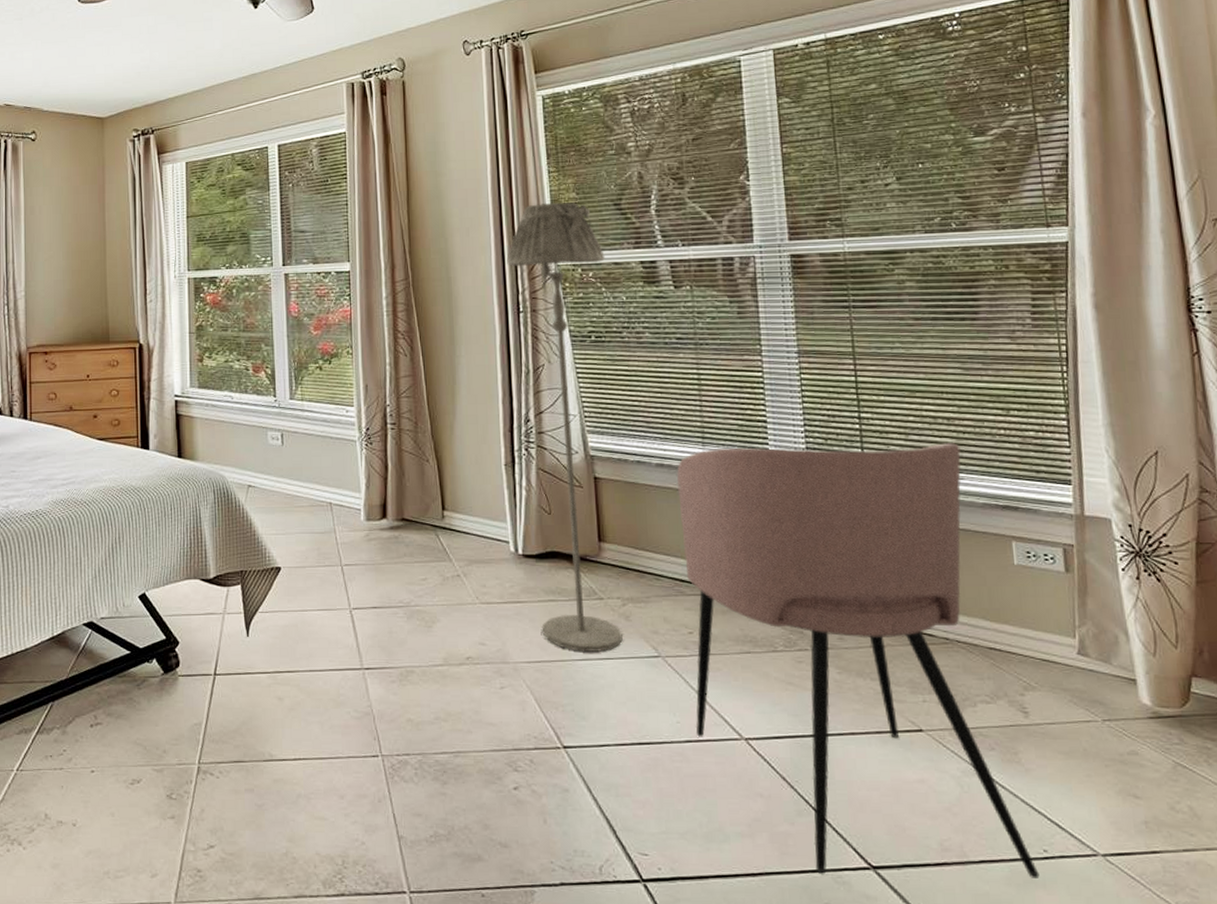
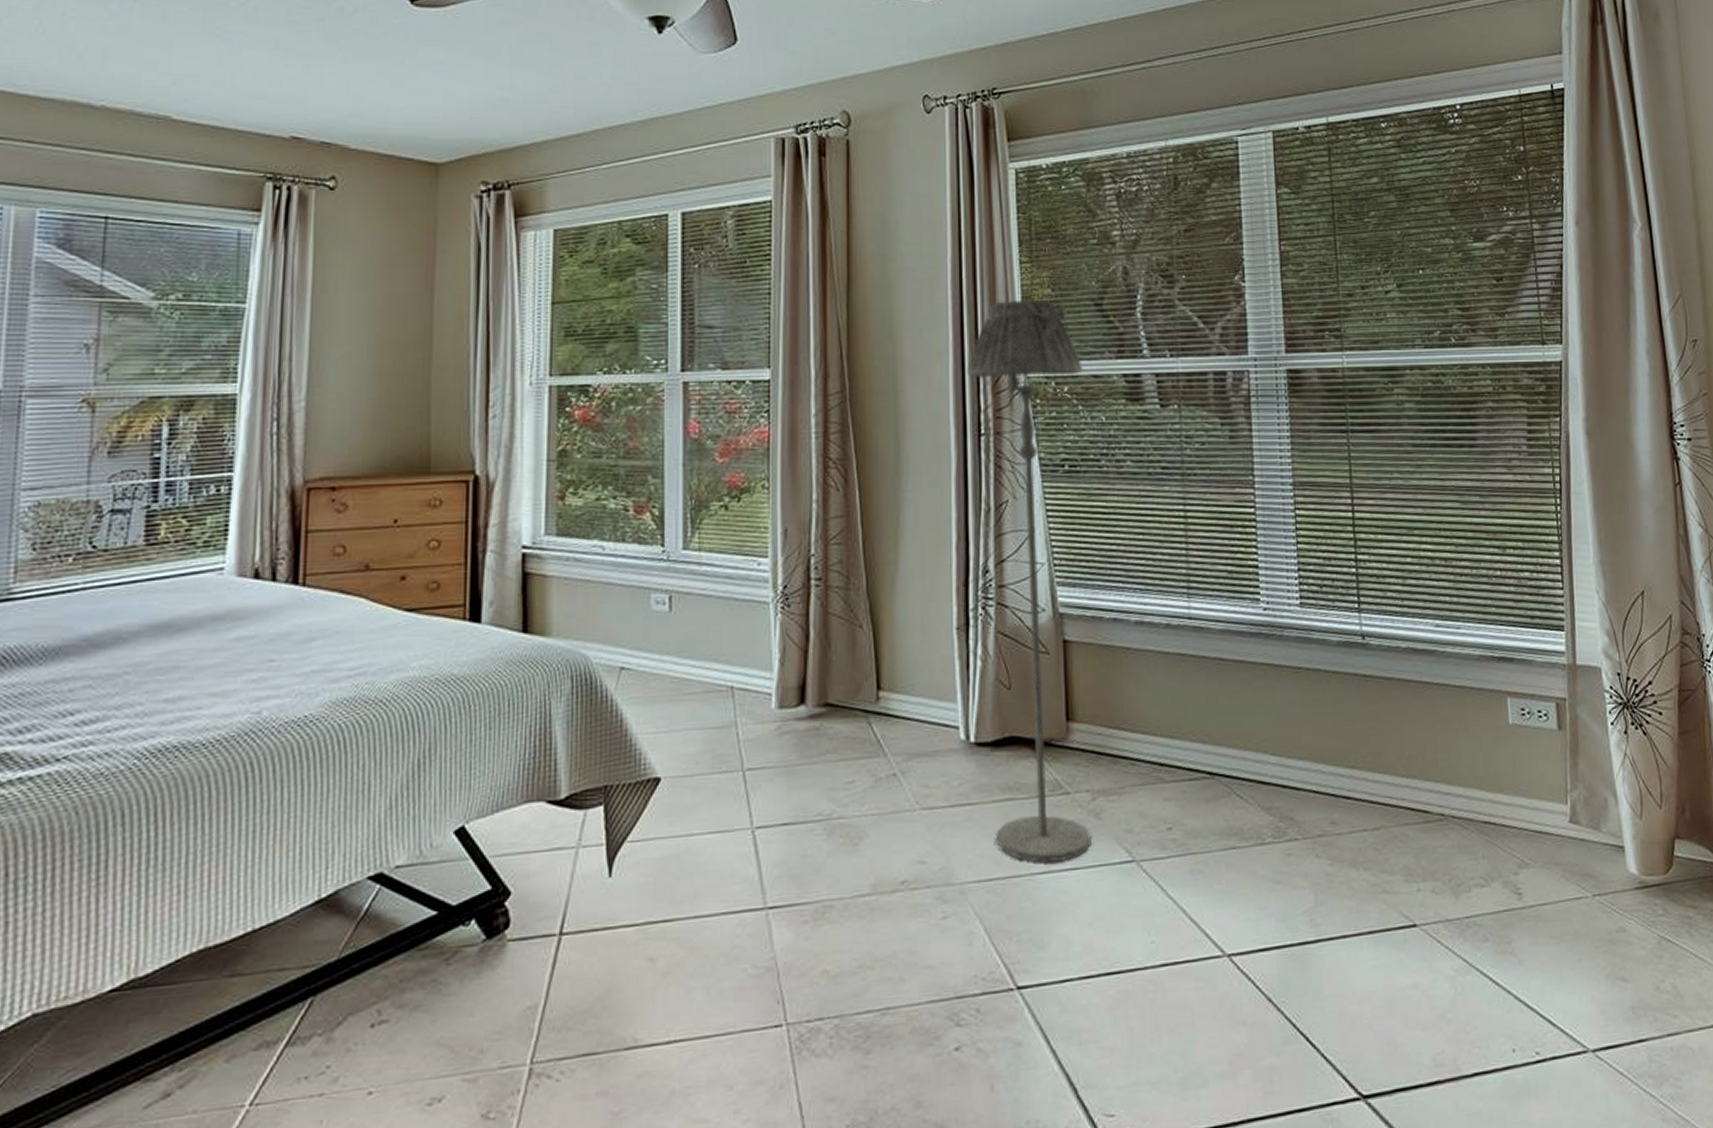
armchair: present [676,443,1040,878] -> none [1157,587,1532,1114]

